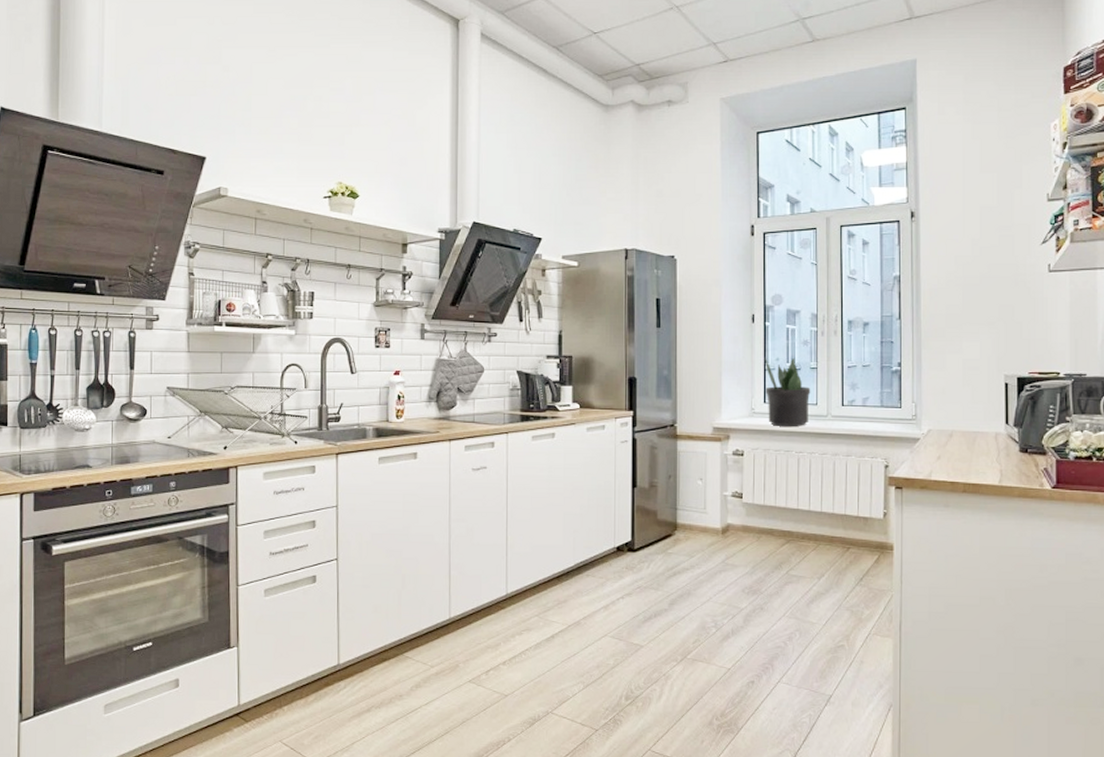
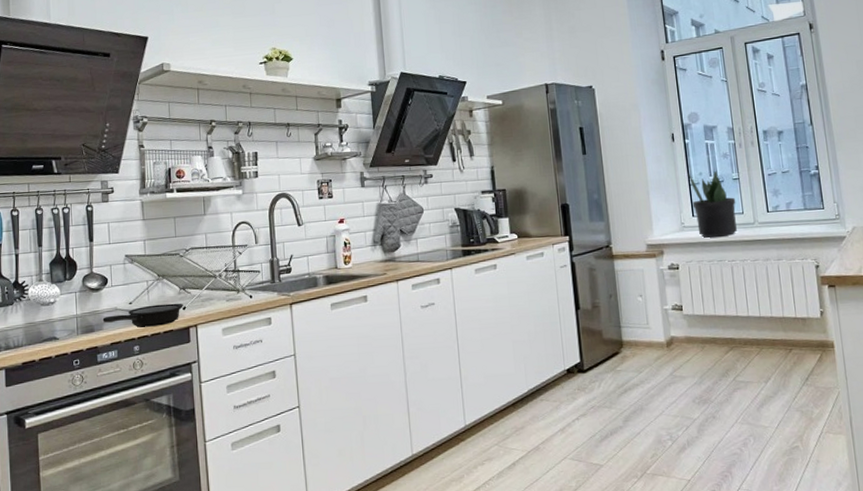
frying pan: none [139,441,224,465] -> present [102,303,183,328]

